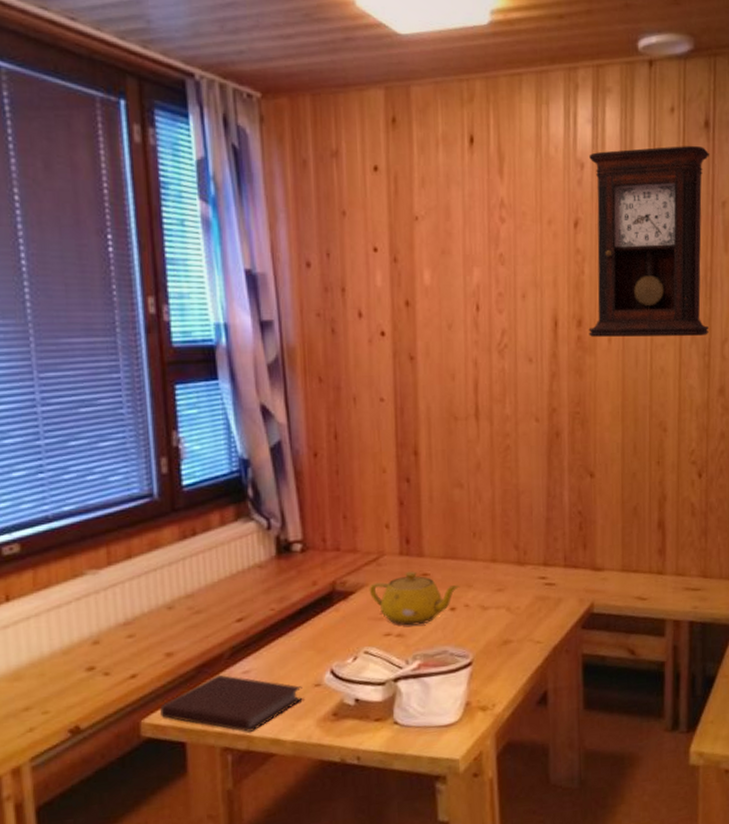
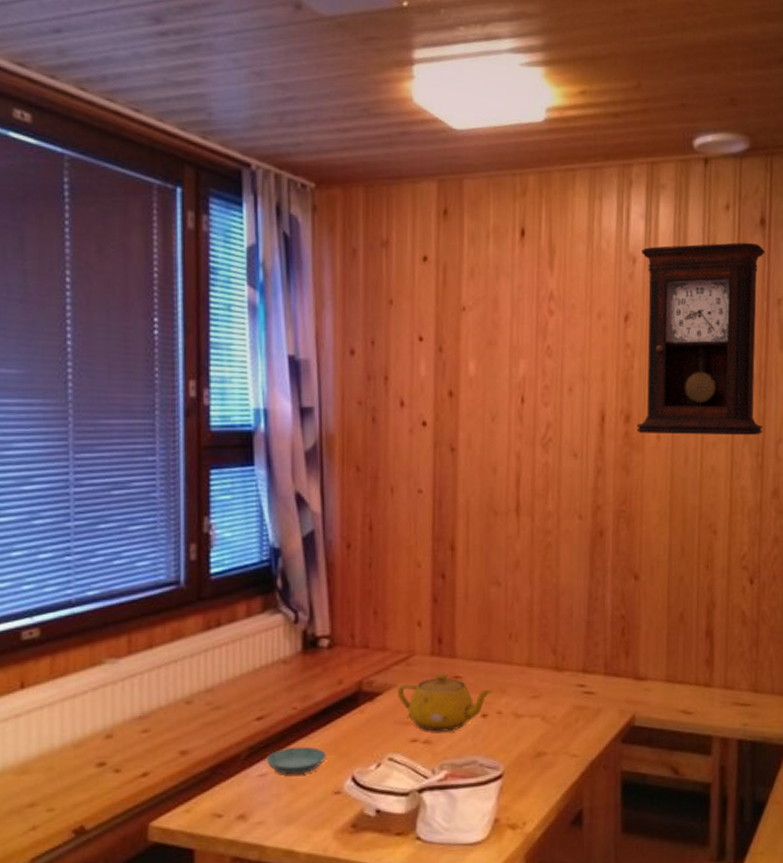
notebook: present [160,674,303,732] -> none [170,776,321,841]
saucer: none [248,644,306,671] -> present [265,746,327,775]

